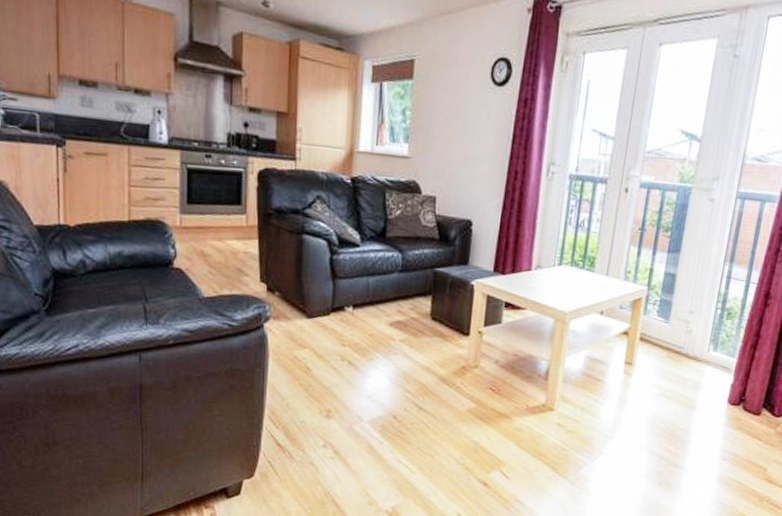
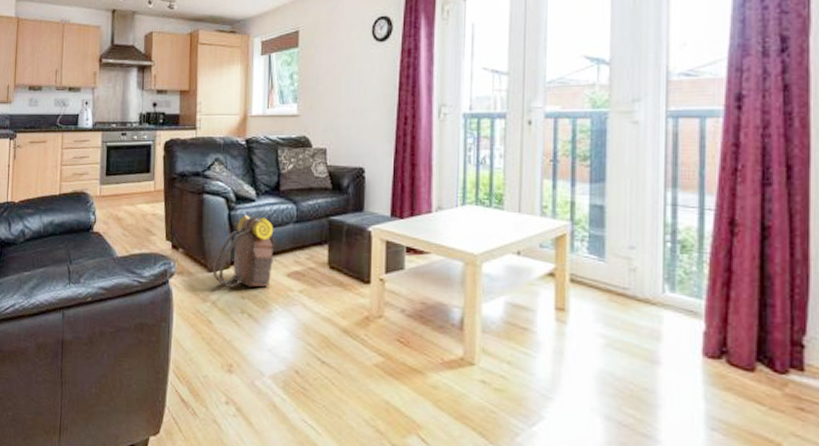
backpack: none [312,259,379,336] -> present [213,214,275,288]

